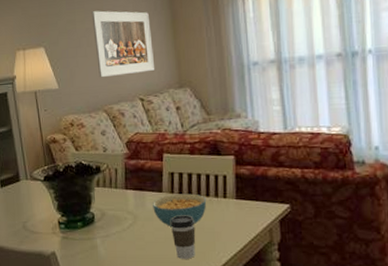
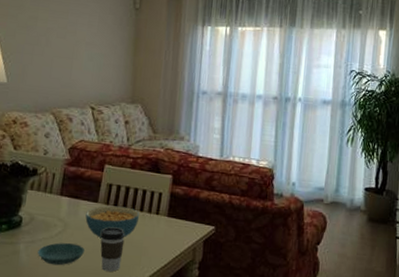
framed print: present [92,10,155,78] -> none [52,12,114,83]
saucer: none [114,235,157,257] -> present [38,243,84,266]

